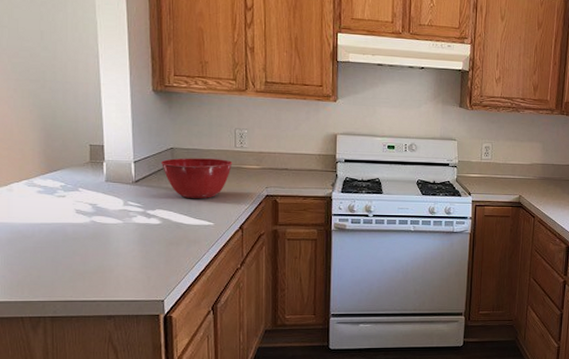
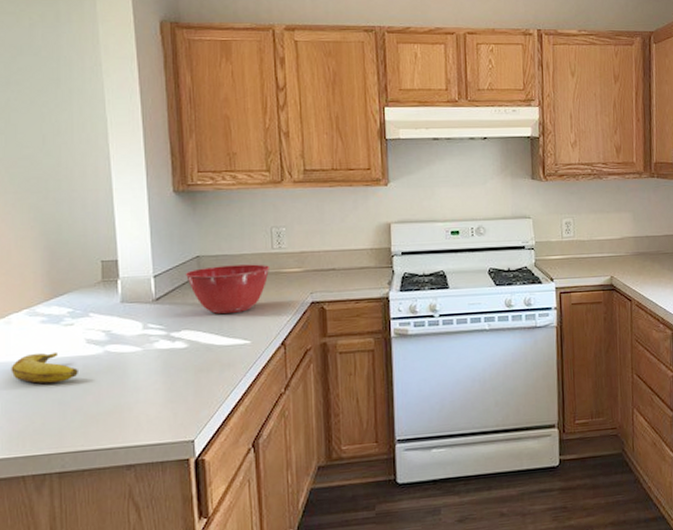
banana: none [12,218,69,244] -> present [11,353,78,384]

